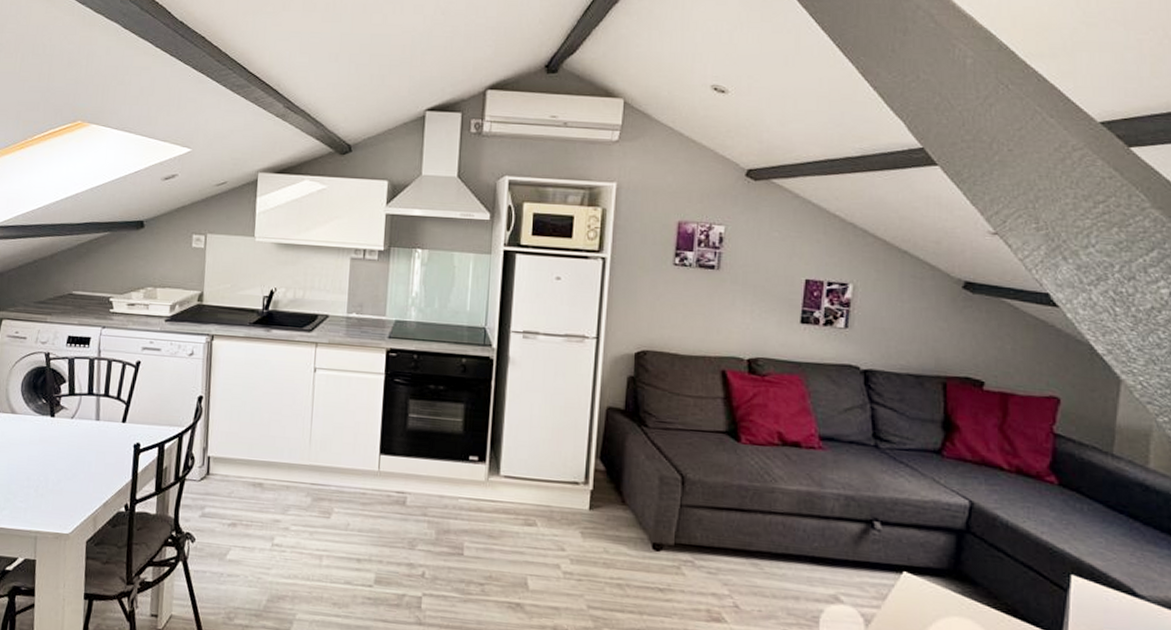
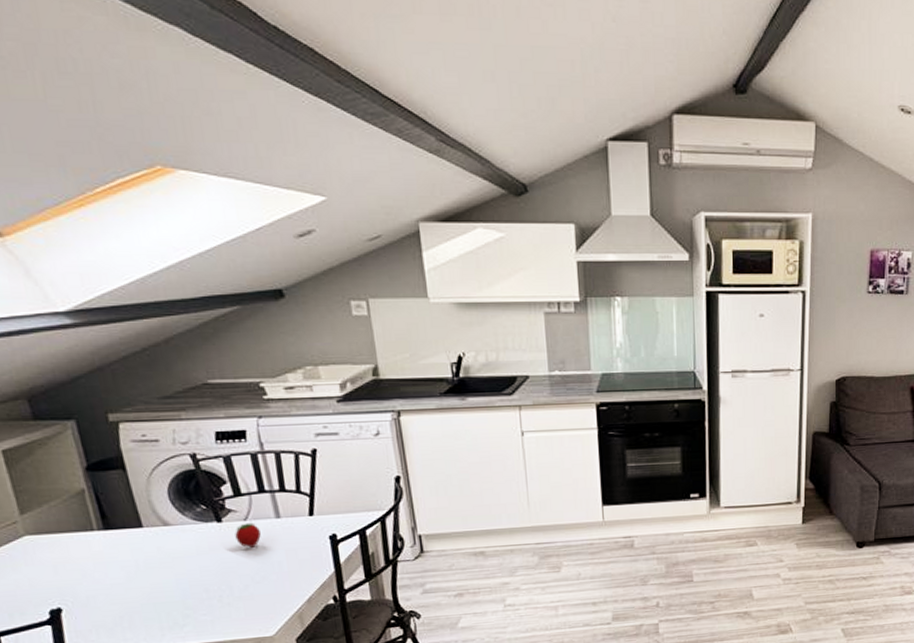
fruit: none [61,421,81,445] -> present [235,522,261,548]

